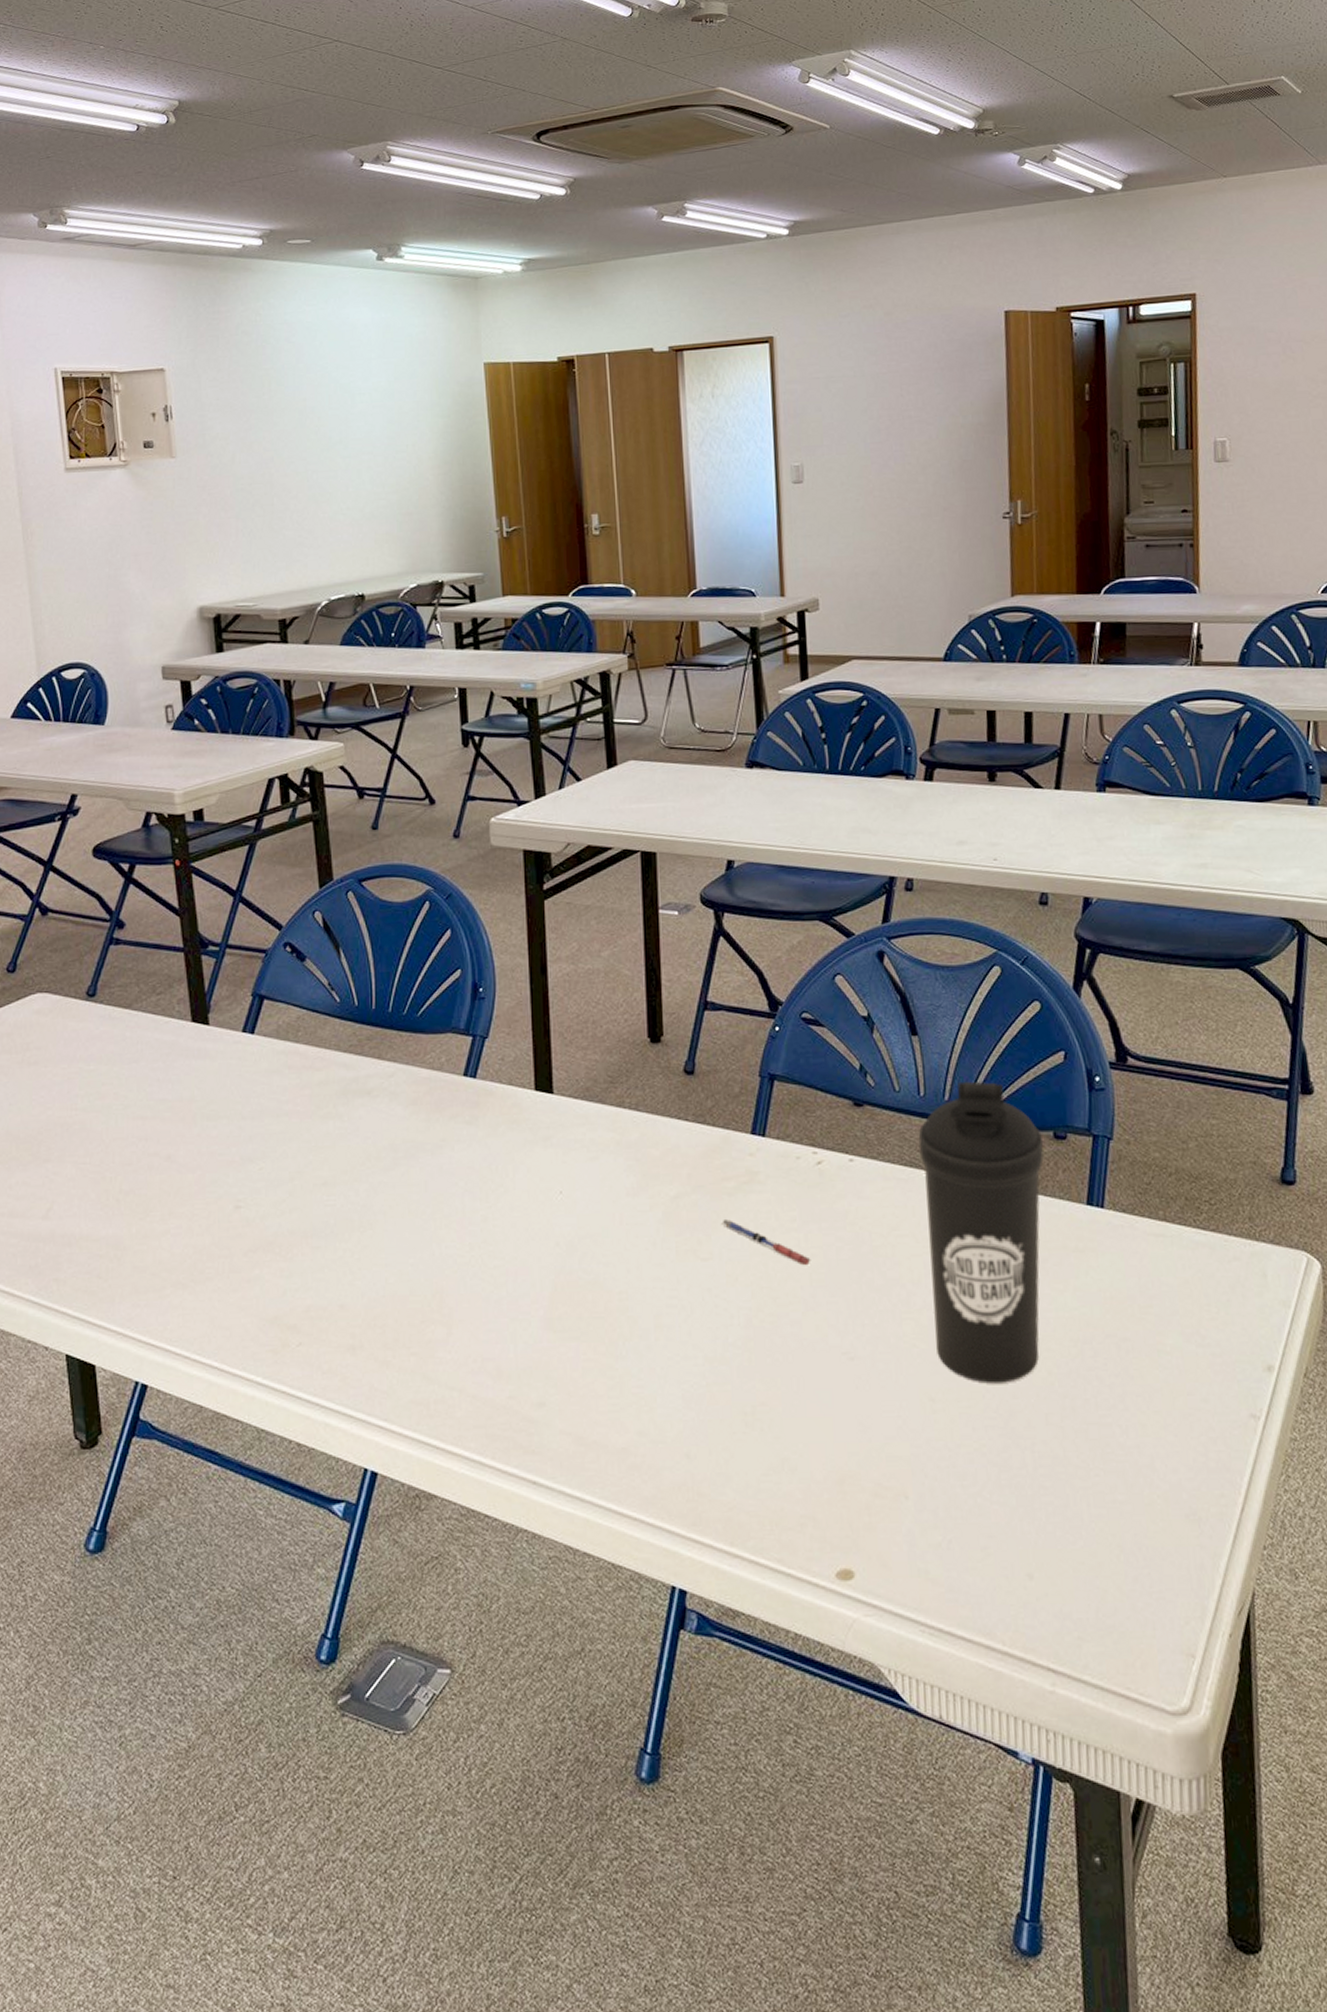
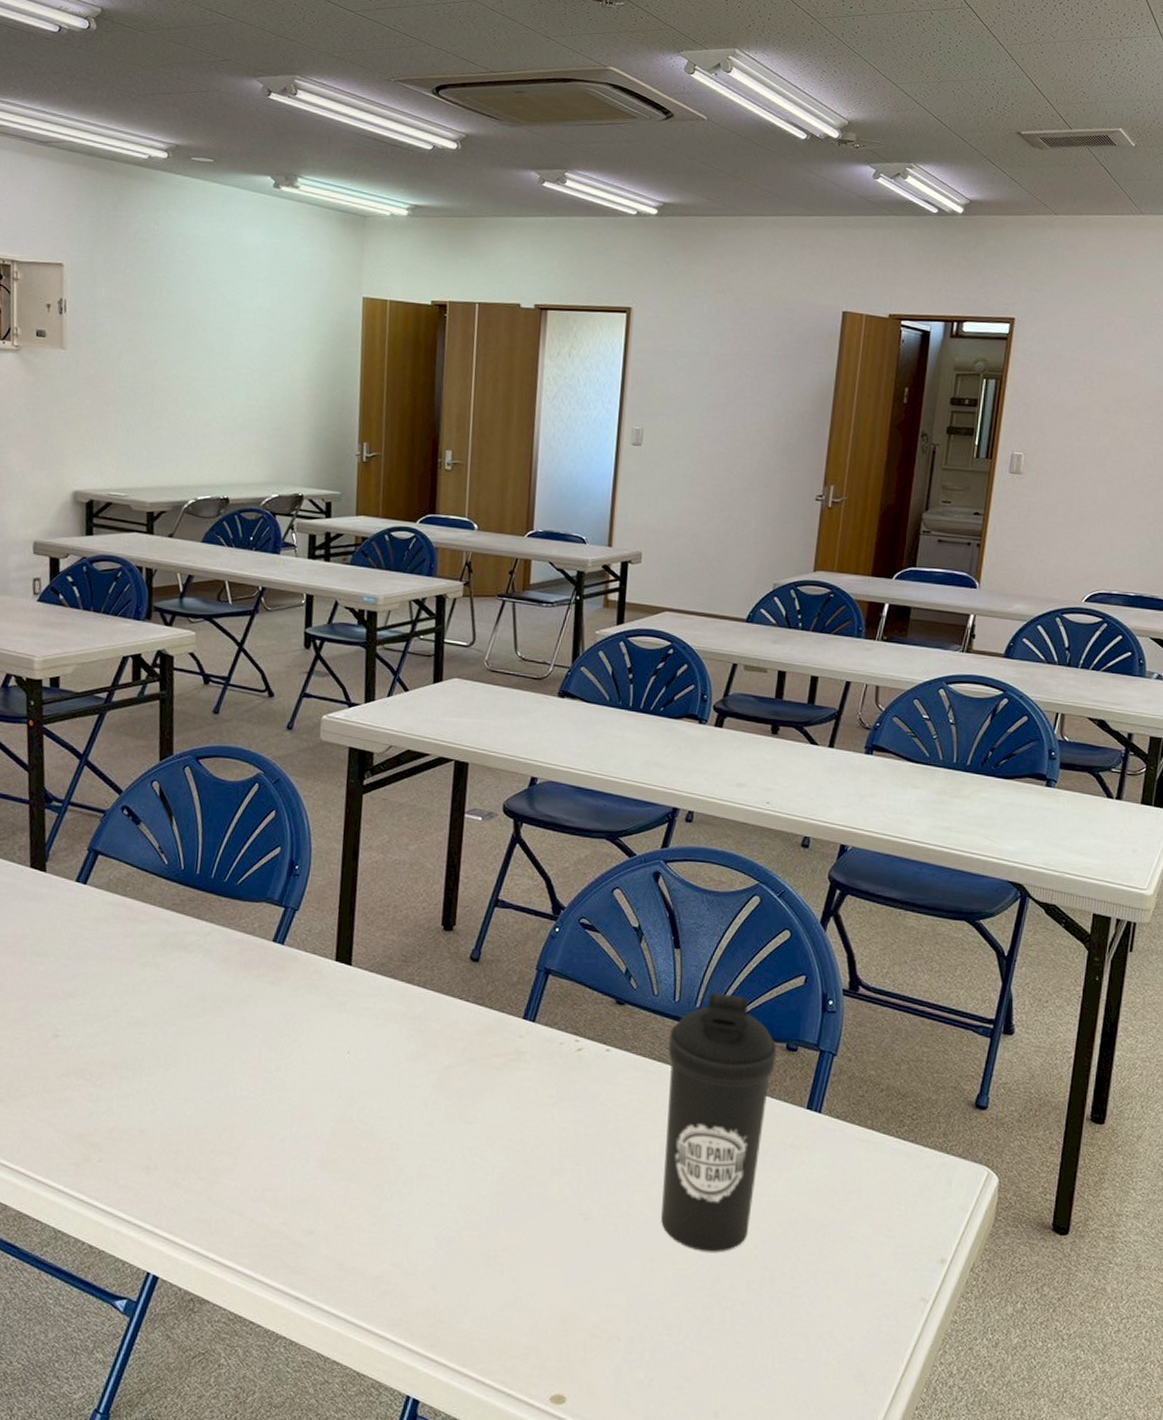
pen: present [722,1220,811,1266] -> none [487,1090,562,1137]

